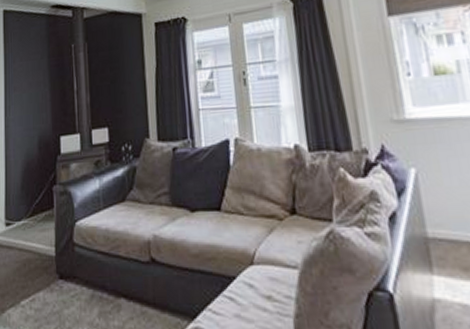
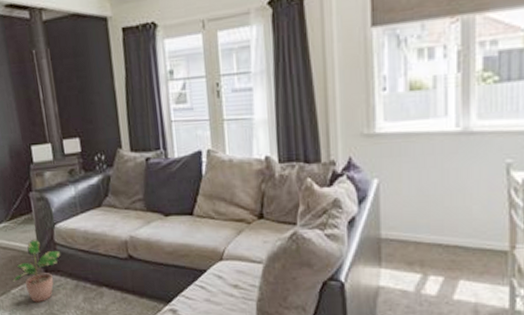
potted plant: none [23,238,79,318] -> present [11,239,61,303]

